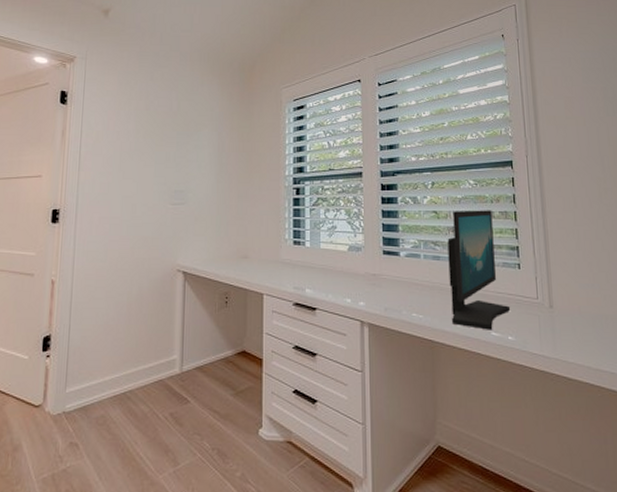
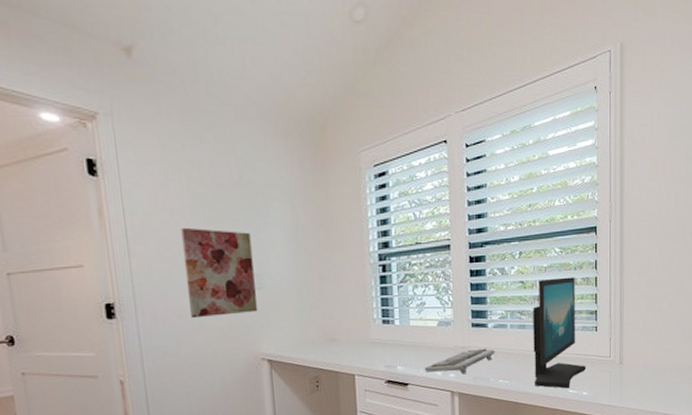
wall art: none [121,147,181,228] -> present [181,227,258,319]
keyboard: none [333,278,408,303] -> present [424,348,495,373]

